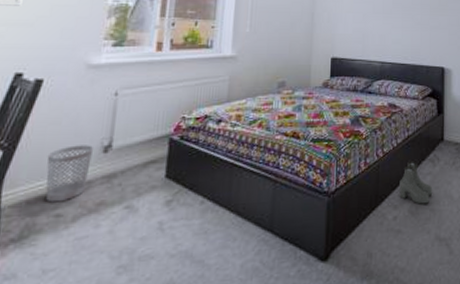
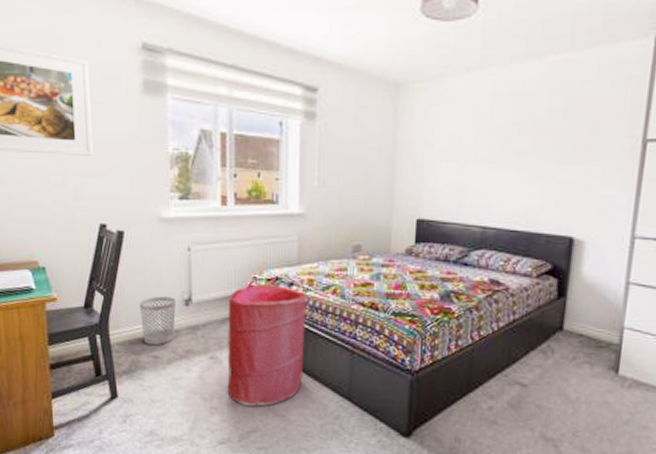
laundry hamper: none [140,123,234,257] -> present [227,284,307,407]
boots: present [399,161,433,204] -> none [497,349,542,399]

